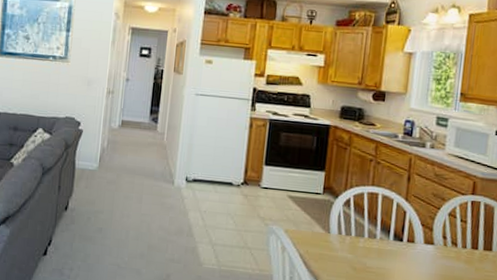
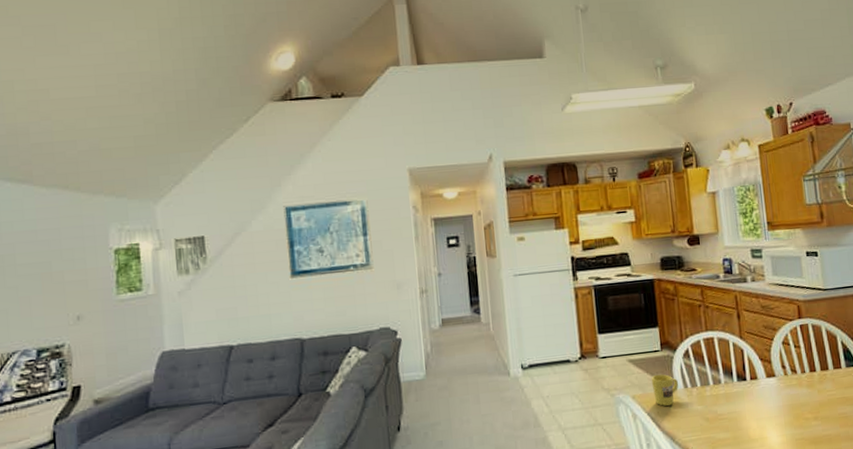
mug: none [306,215,333,247] -> present [651,374,678,406]

